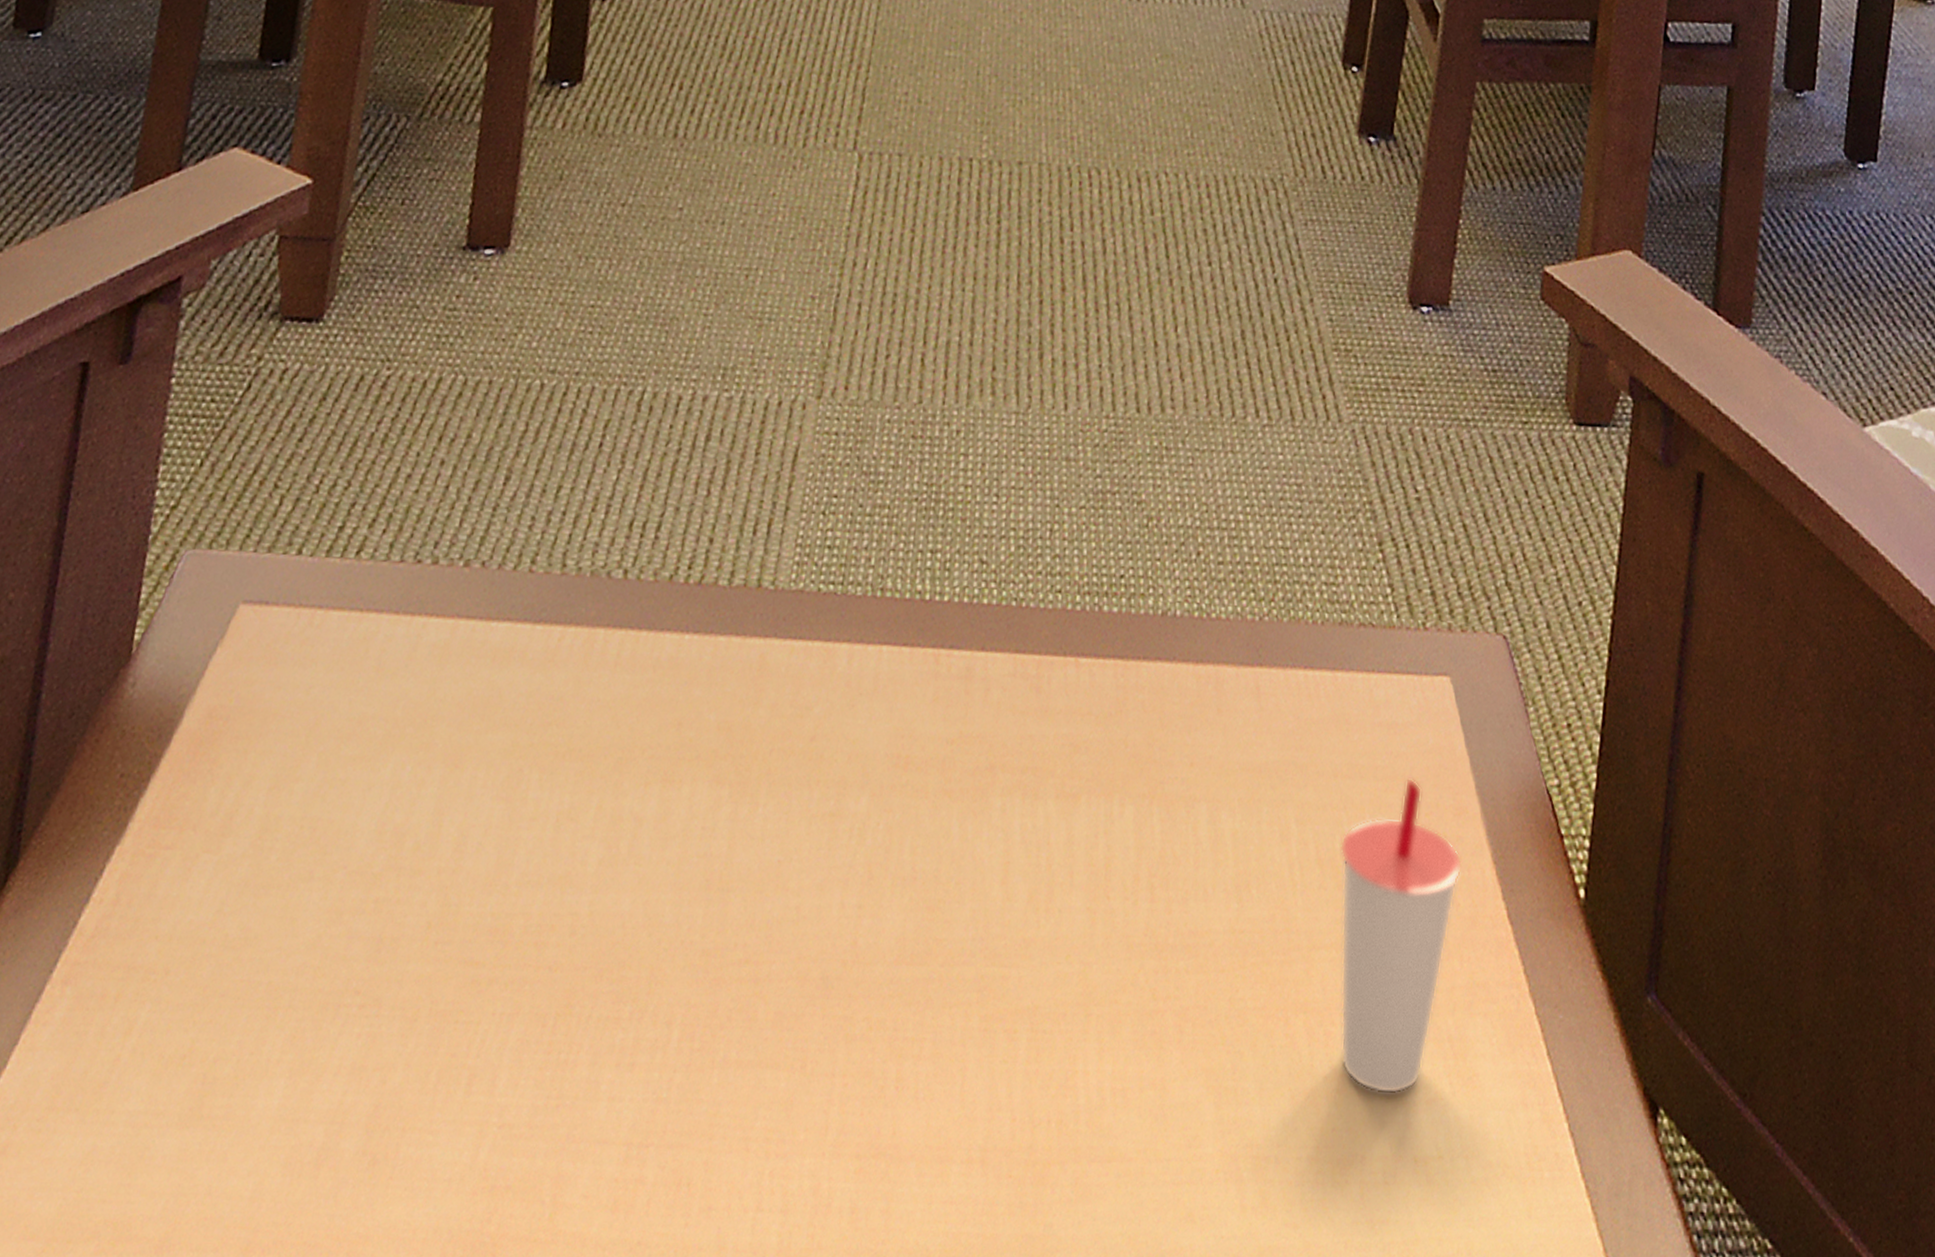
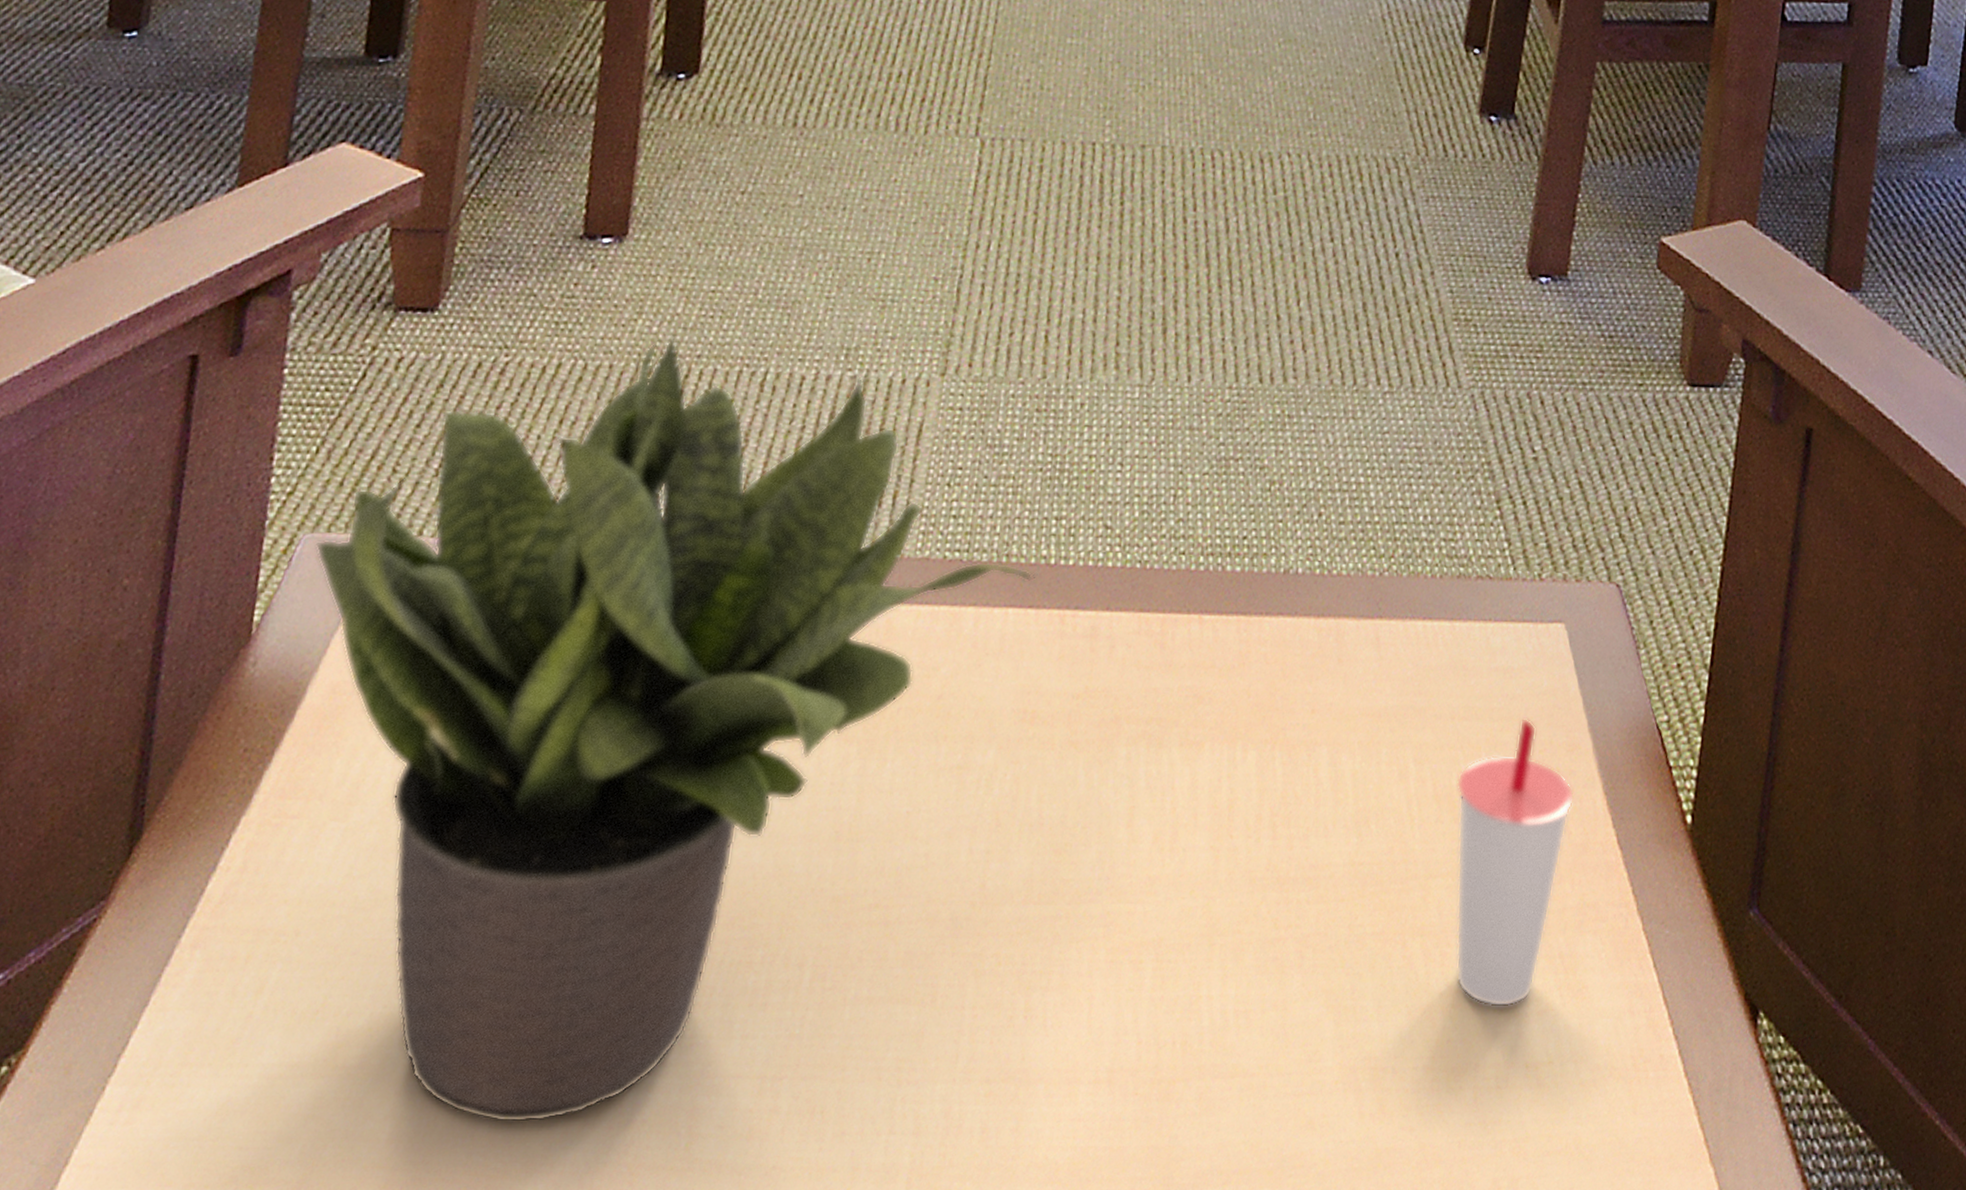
potted plant: none [196,350,914,1185] -> present [314,335,1039,1123]

